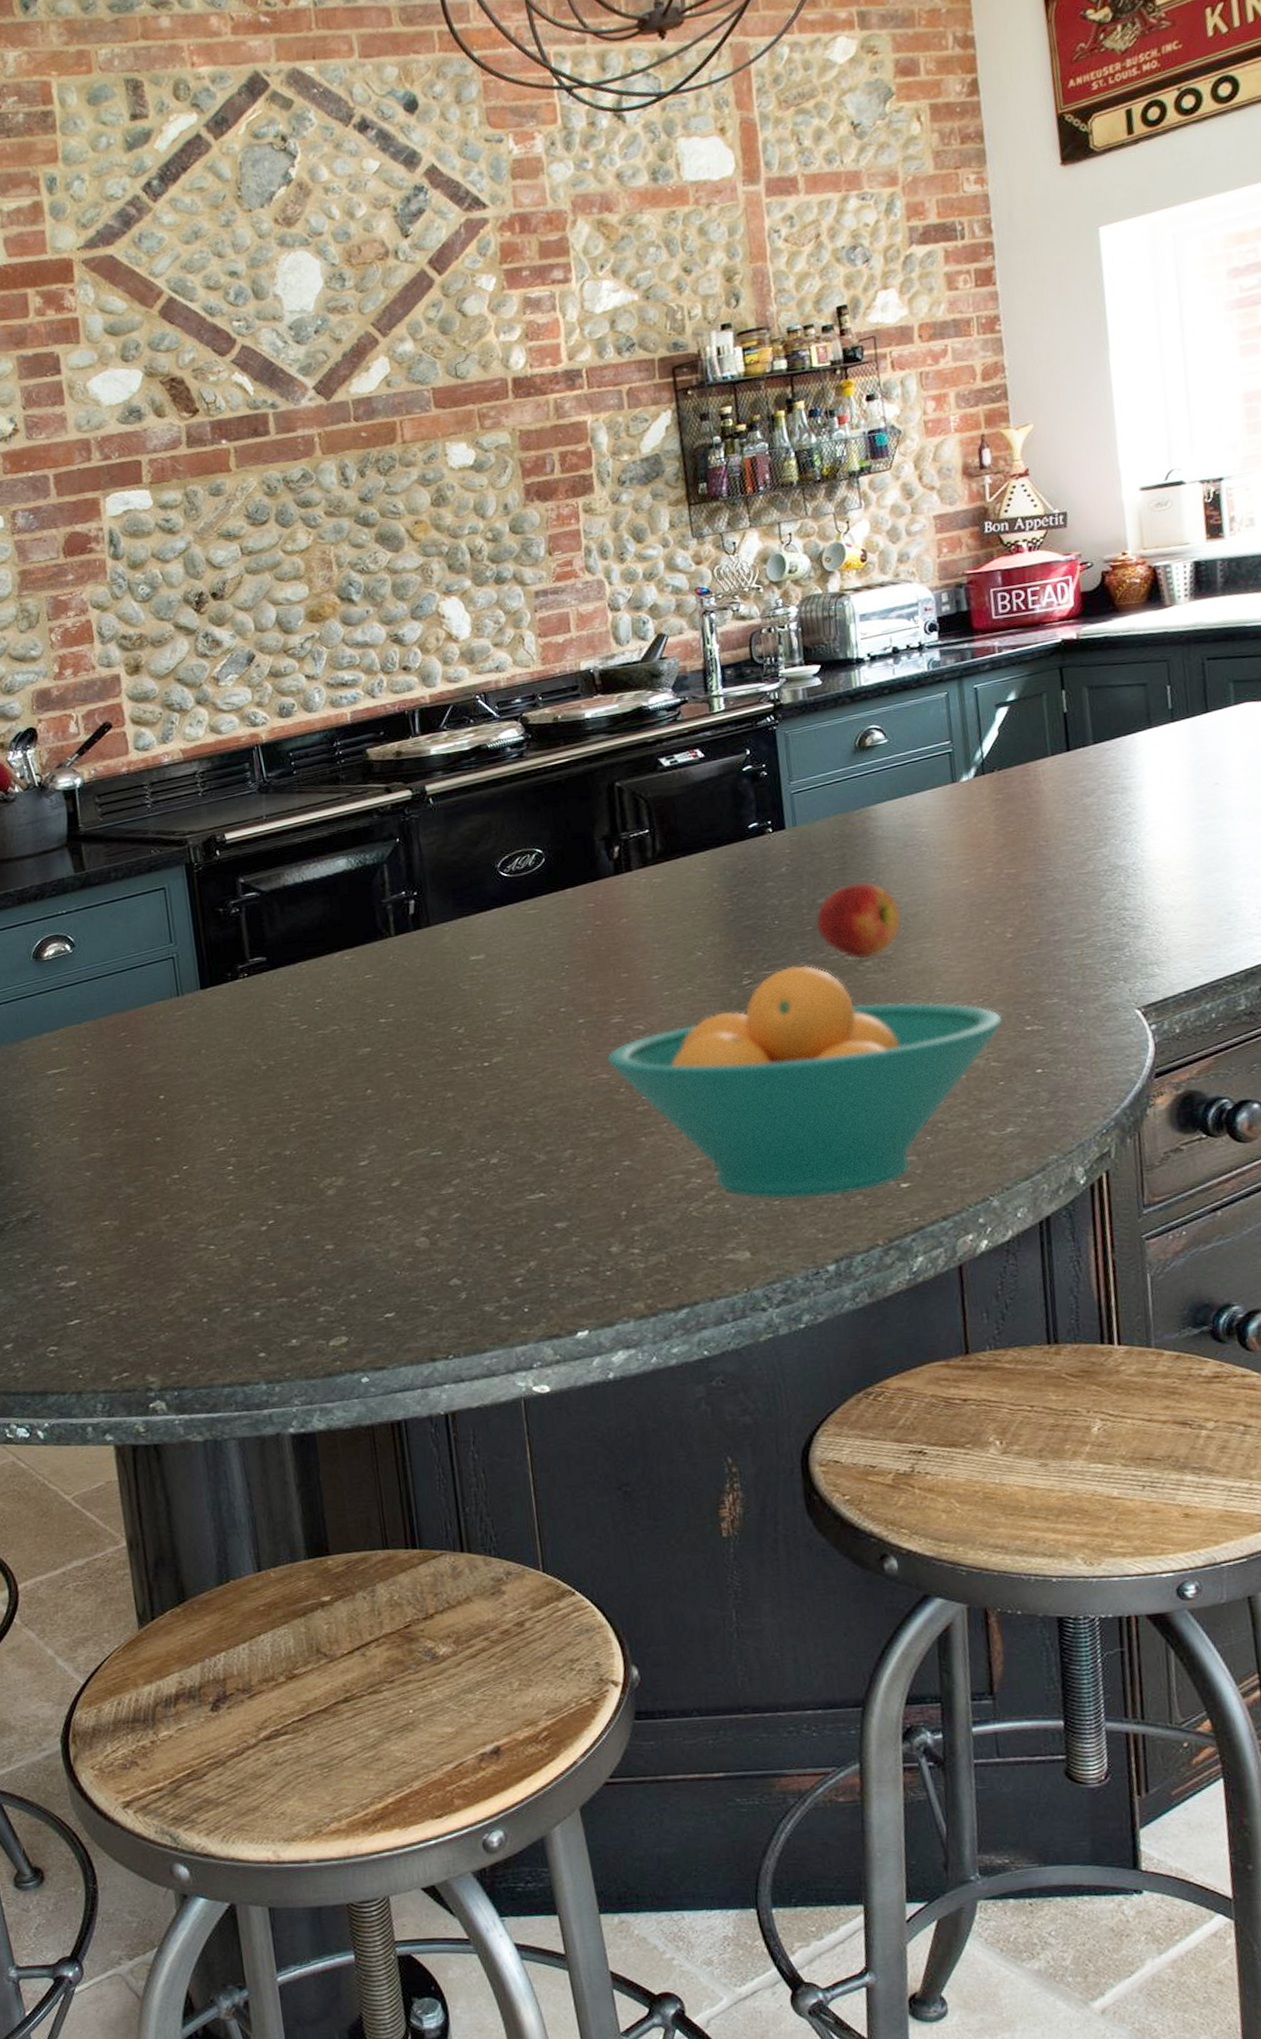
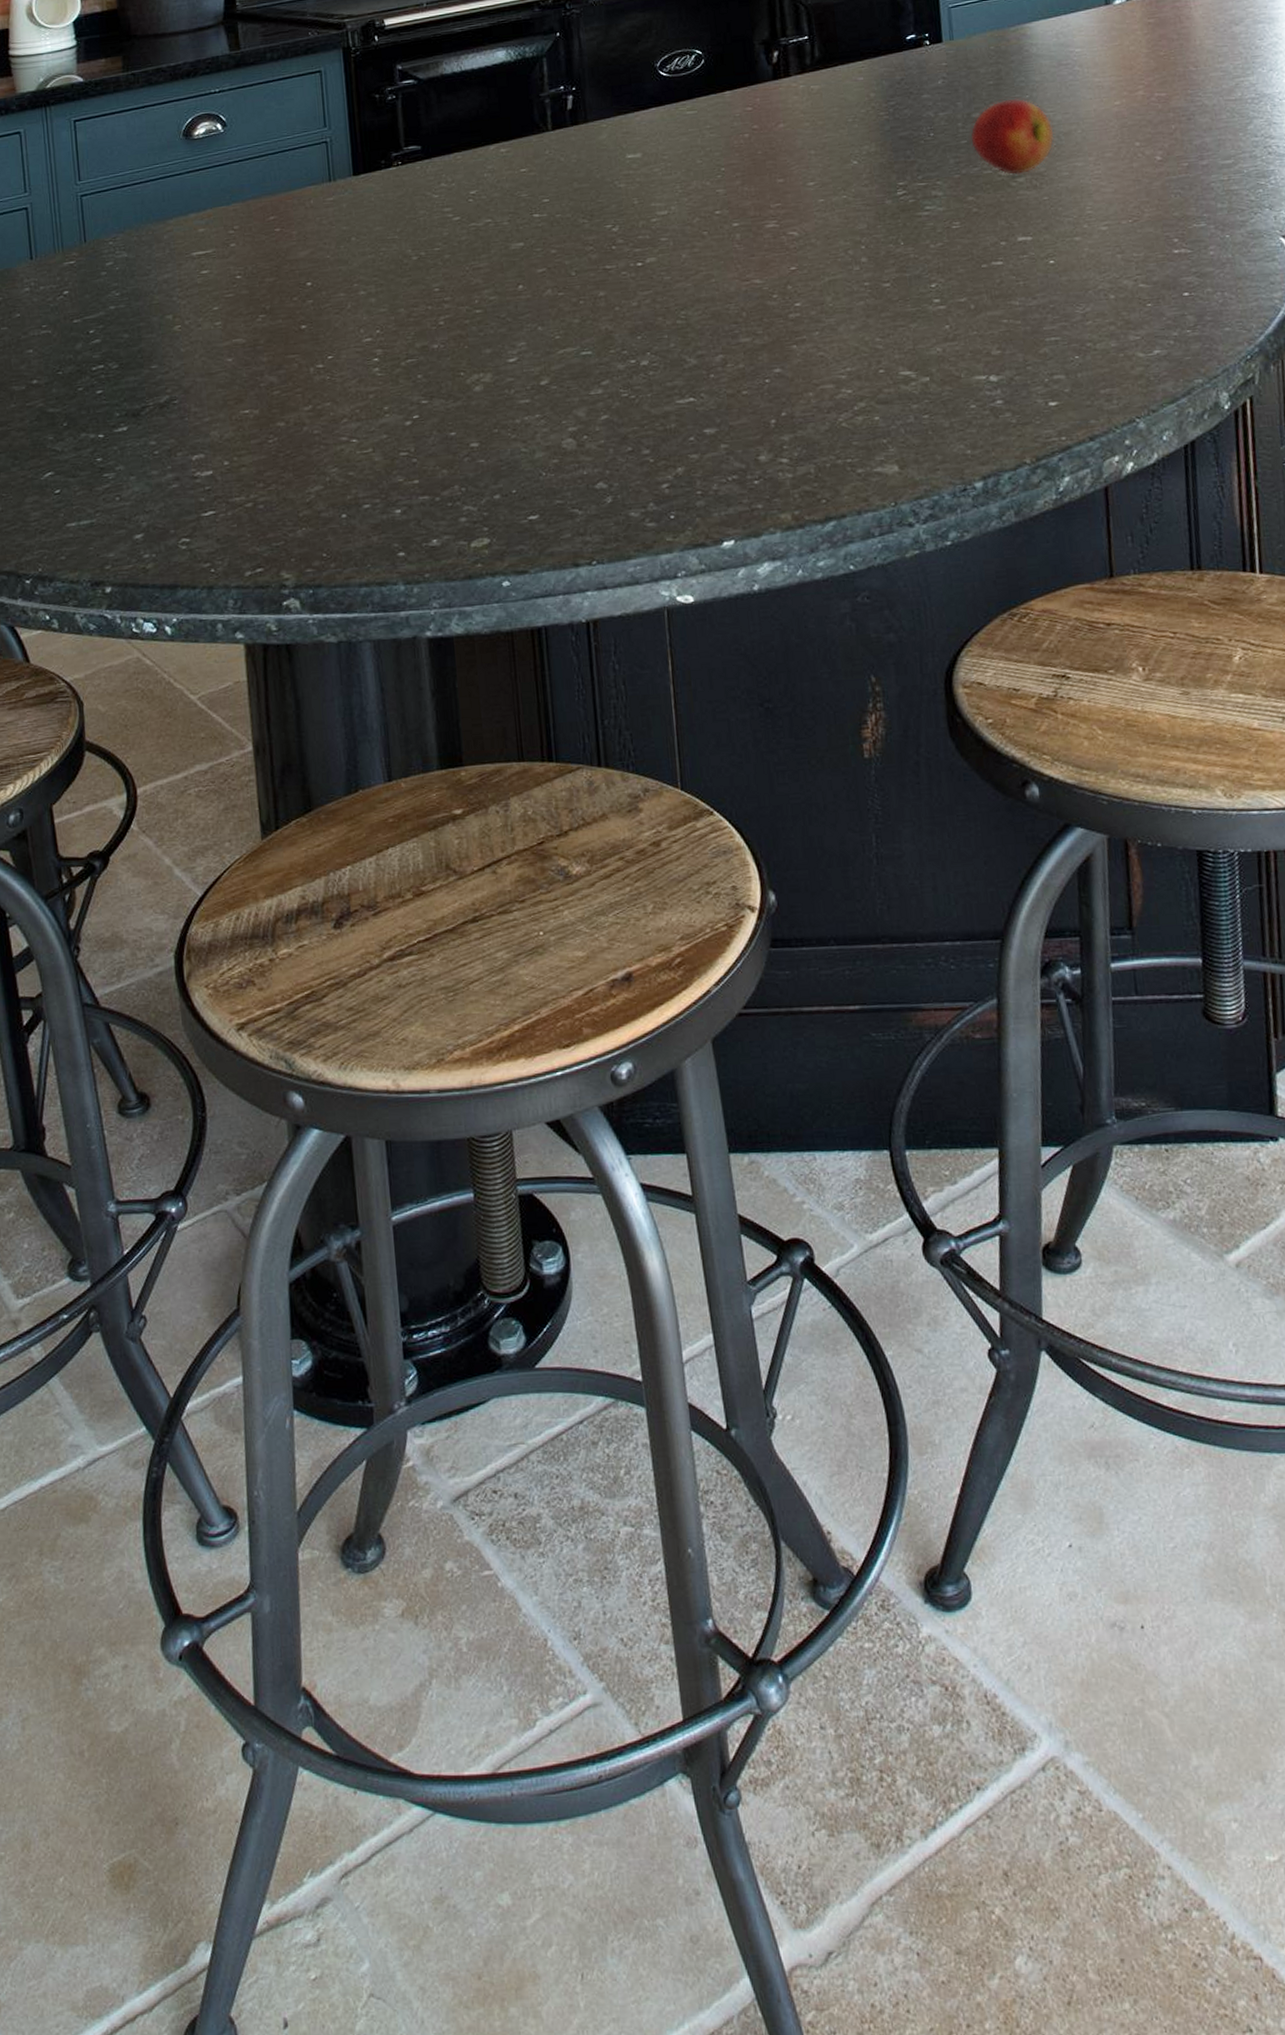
fruit bowl: present [606,965,1004,1199] -> none [759,178,1153,413]

